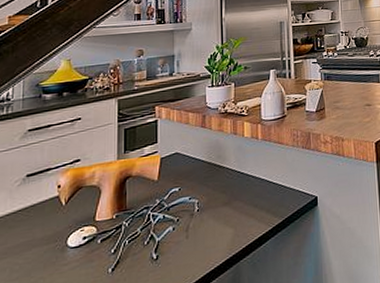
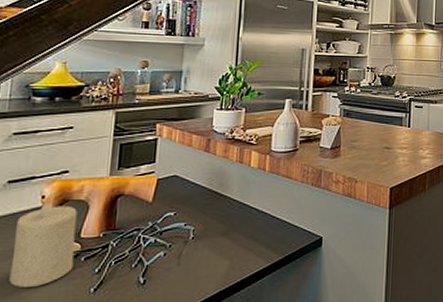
candle: none [34,190,92,275] -> present [9,201,77,287]

